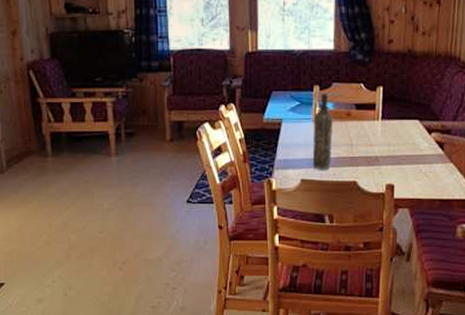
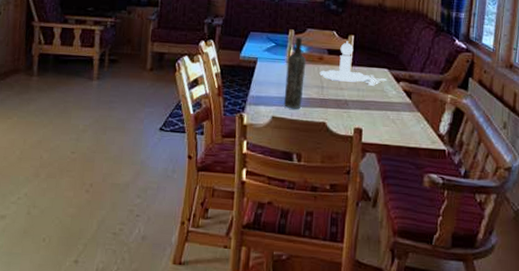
candlestick: none [348,93,419,139] -> present [319,41,388,86]

